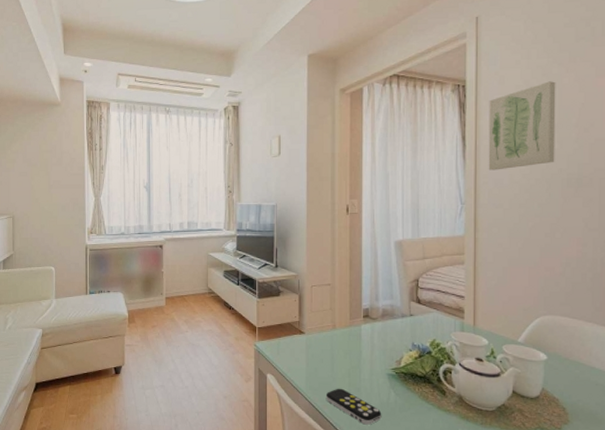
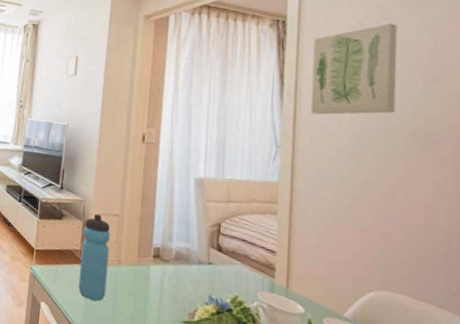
water bottle: none [299,286,324,364] -> present [78,214,111,301]

